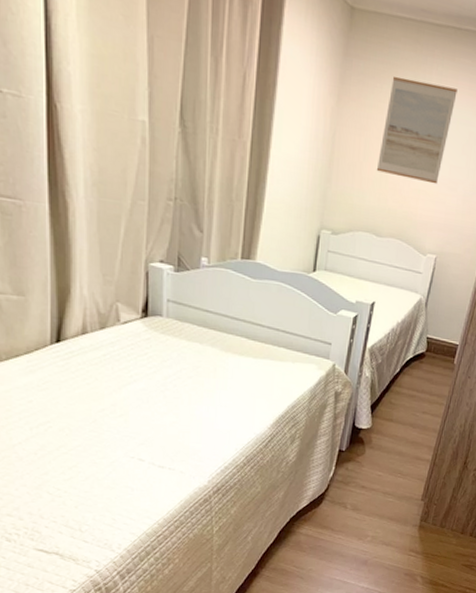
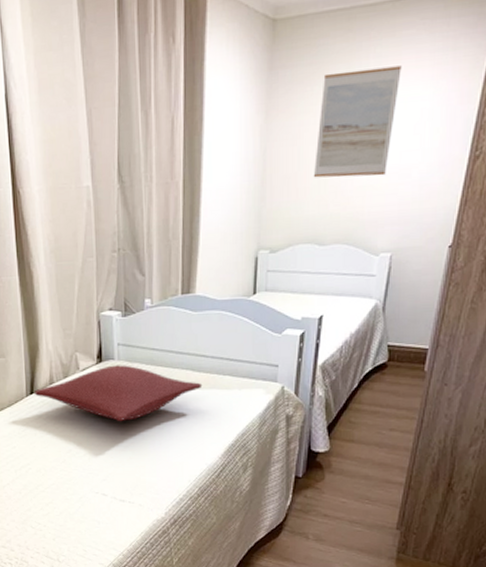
pillow: none [61,322,257,384] -> present [34,365,203,422]

